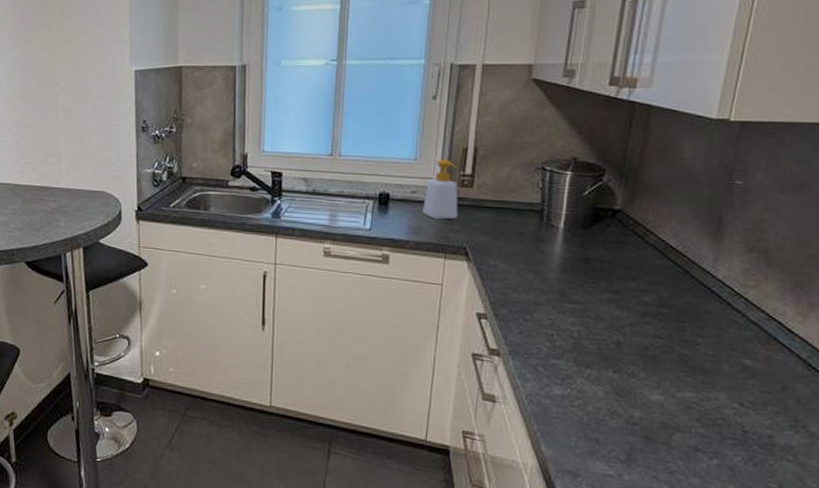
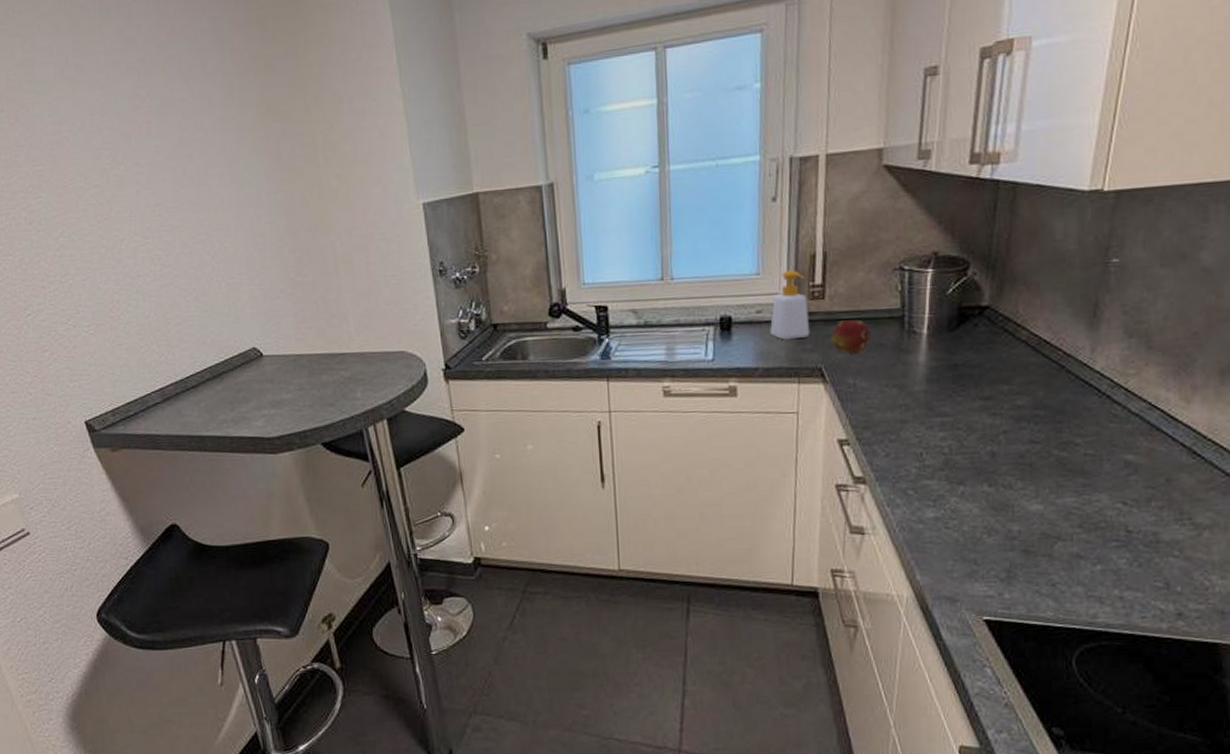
fruit: none [476,208,513,239] -> present [830,319,871,354]

